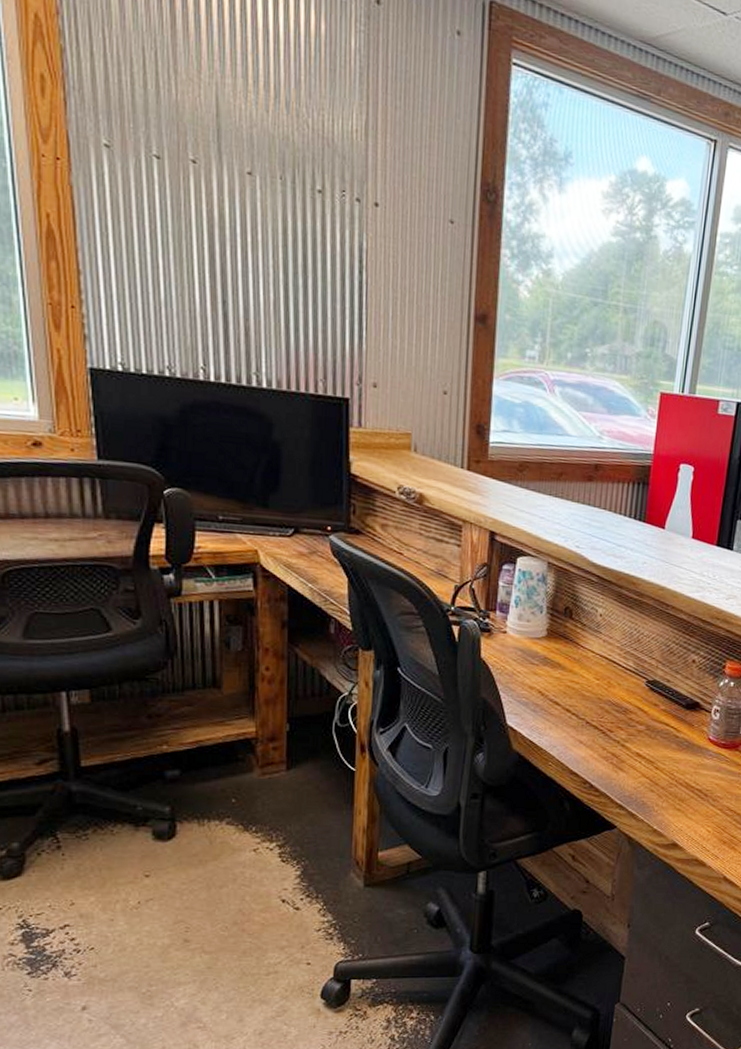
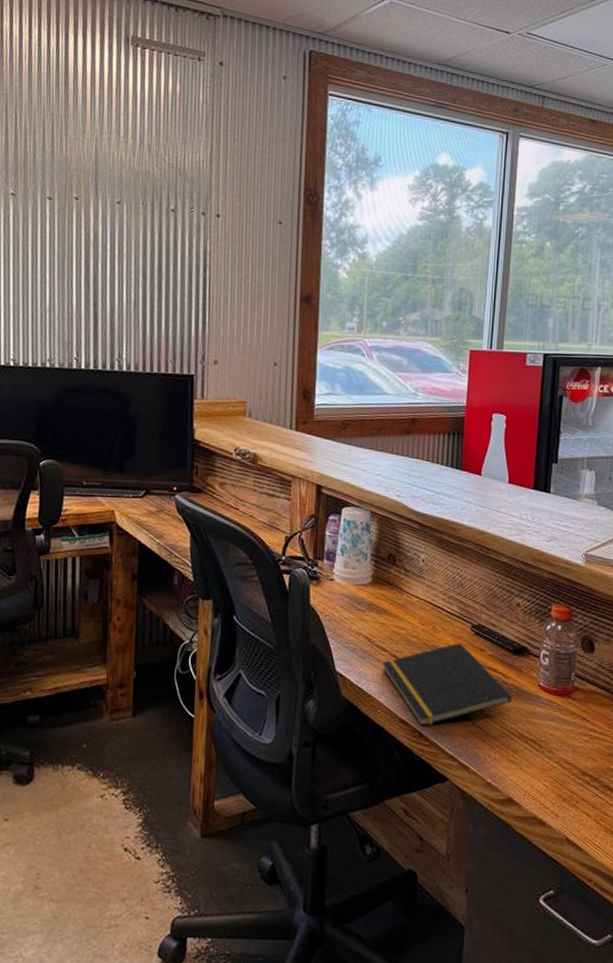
notepad: none [555,698,682,778] -> present [382,643,512,727]

